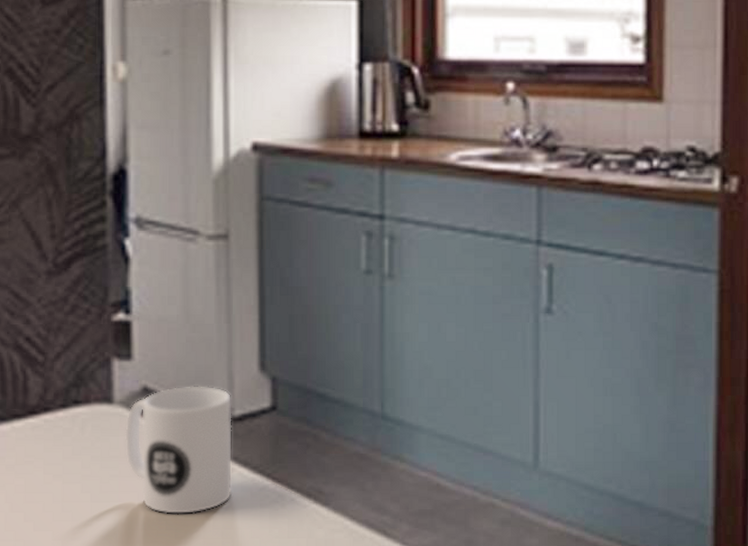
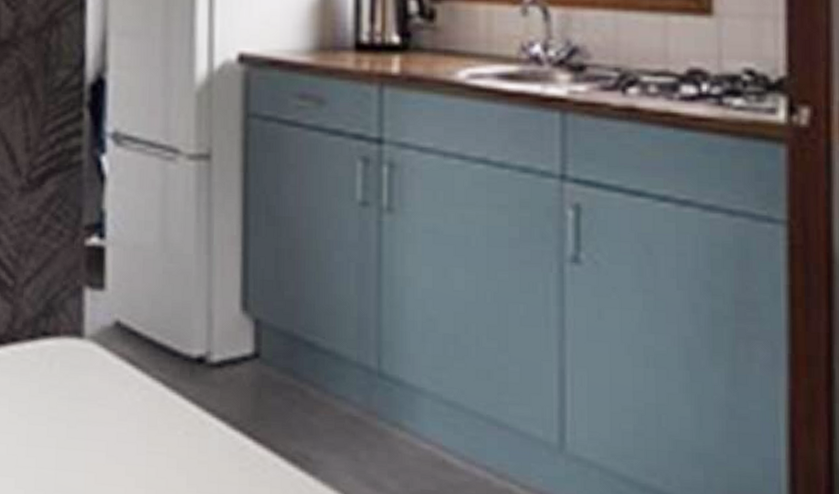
mug: present [125,386,233,515] -> none [94,323,211,472]

